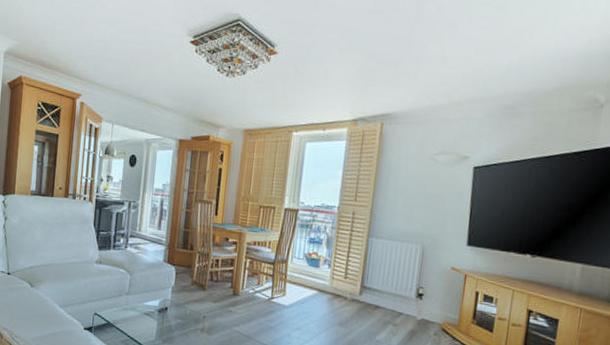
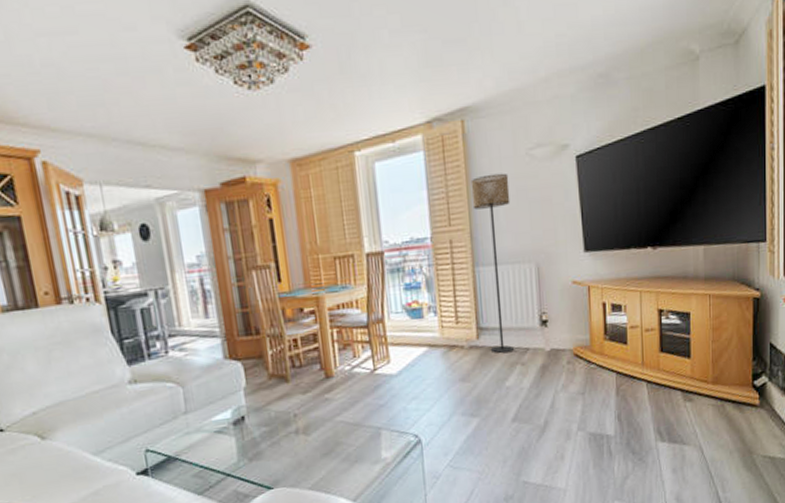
floor lamp: none [369,167,412,313] -> present [470,173,515,353]

